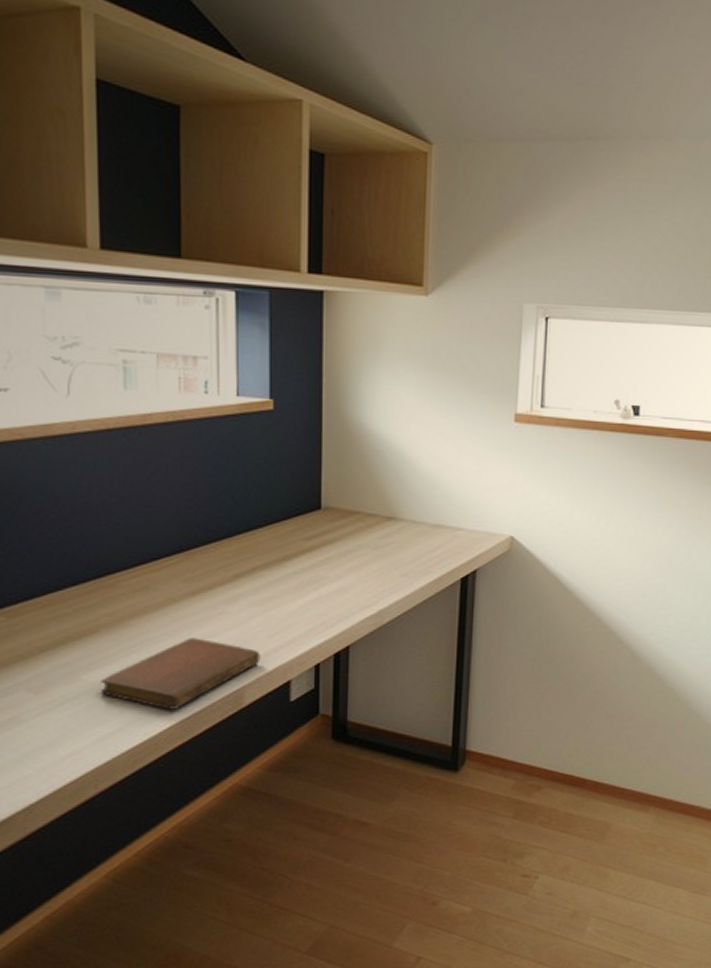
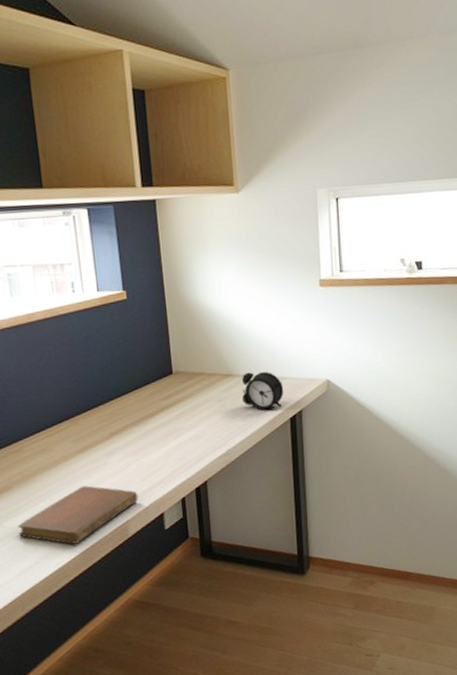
alarm clock: none [403,517,457,565] -> present [242,372,284,411]

